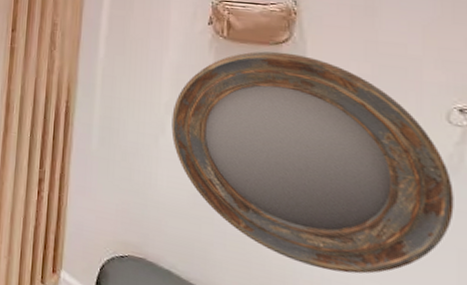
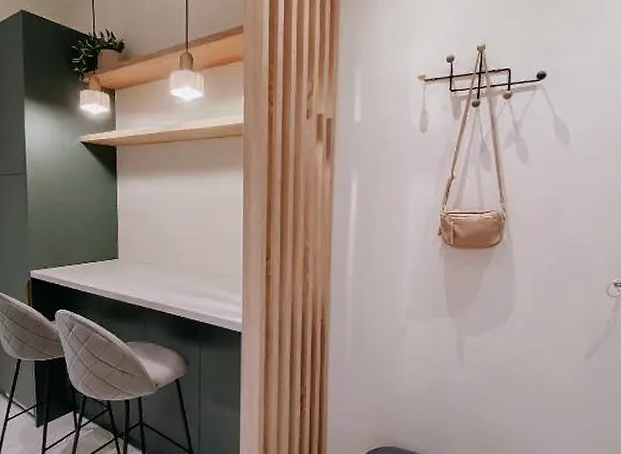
home mirror: present [171,51,454,274] -> none [412,253,610,425]

